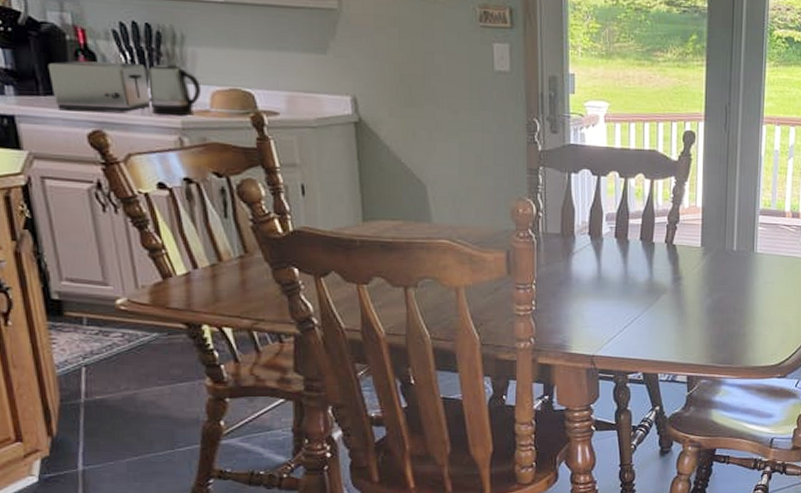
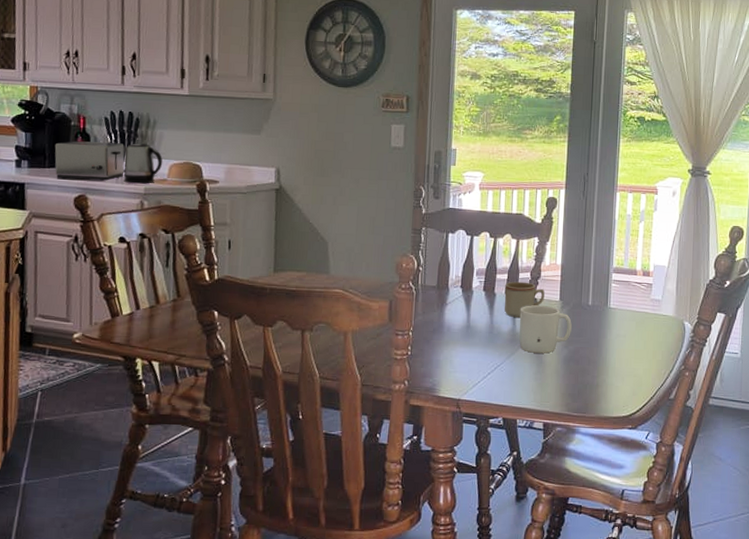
mug: none [639,226,684,266] -> present [504,281,545,317]
mug: none [657,252,715,304] -> present [519,305,572,354]

